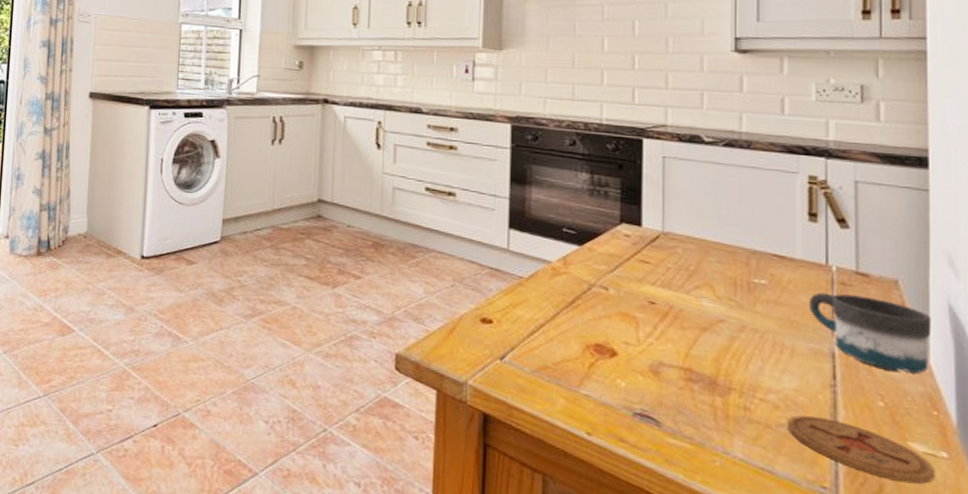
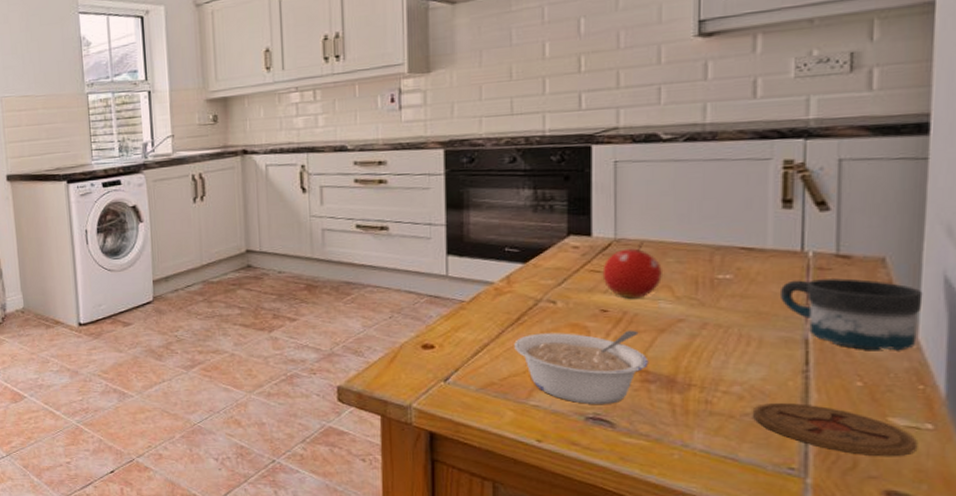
legume: none [568,318,692,401] -> present [514,330,649,404]
fruit: none [651,238,704,294] -> present [602,242,662,299]

